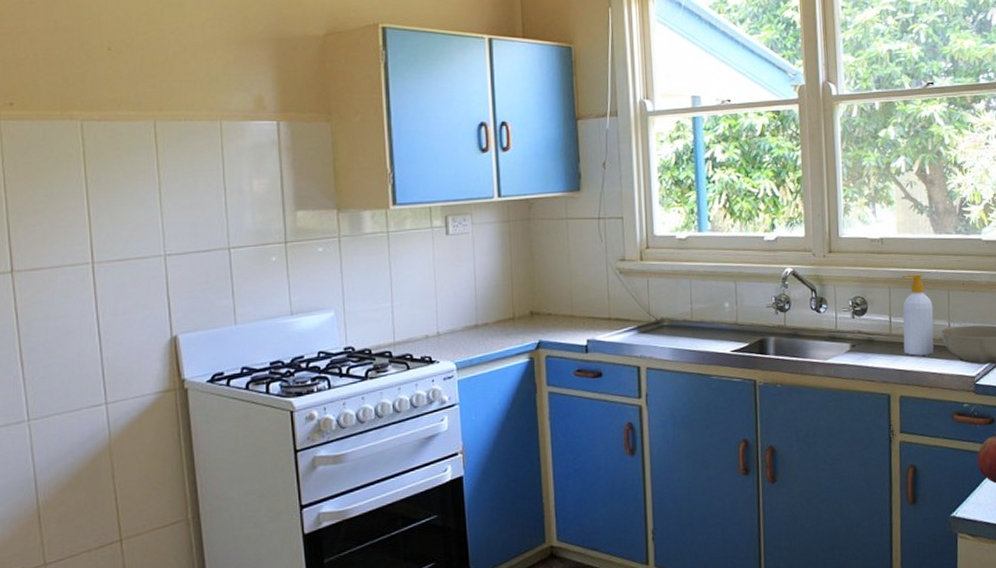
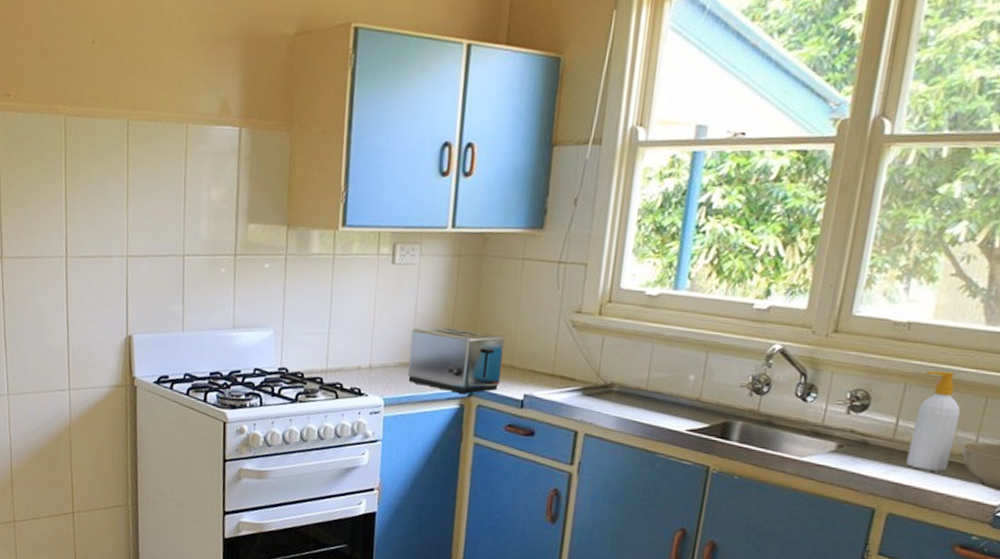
toaster: none [474,287,563,347] -> present [407,326,505,394]

